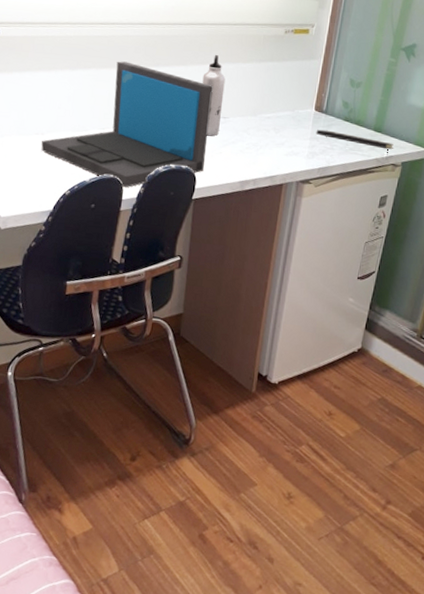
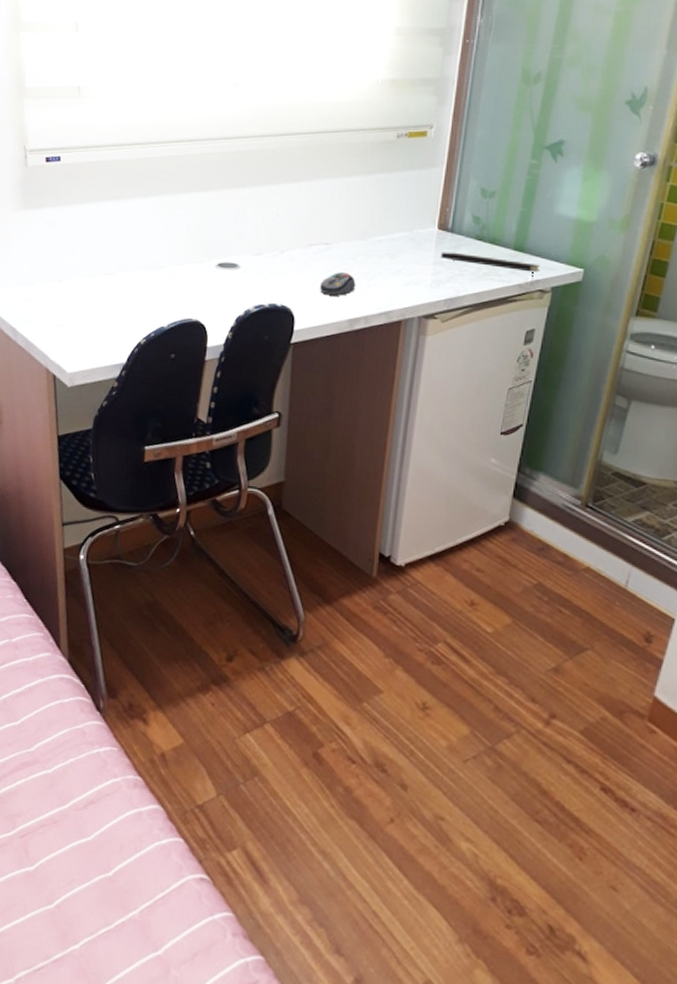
laptop: present [41,61,213,188] -> none [111,184,312,333]
water bottle: present [202,55,226,136] -> none [298,170,326,267]
computer mouse: none [218,142,247,162] -> present [320,272,356,296]

